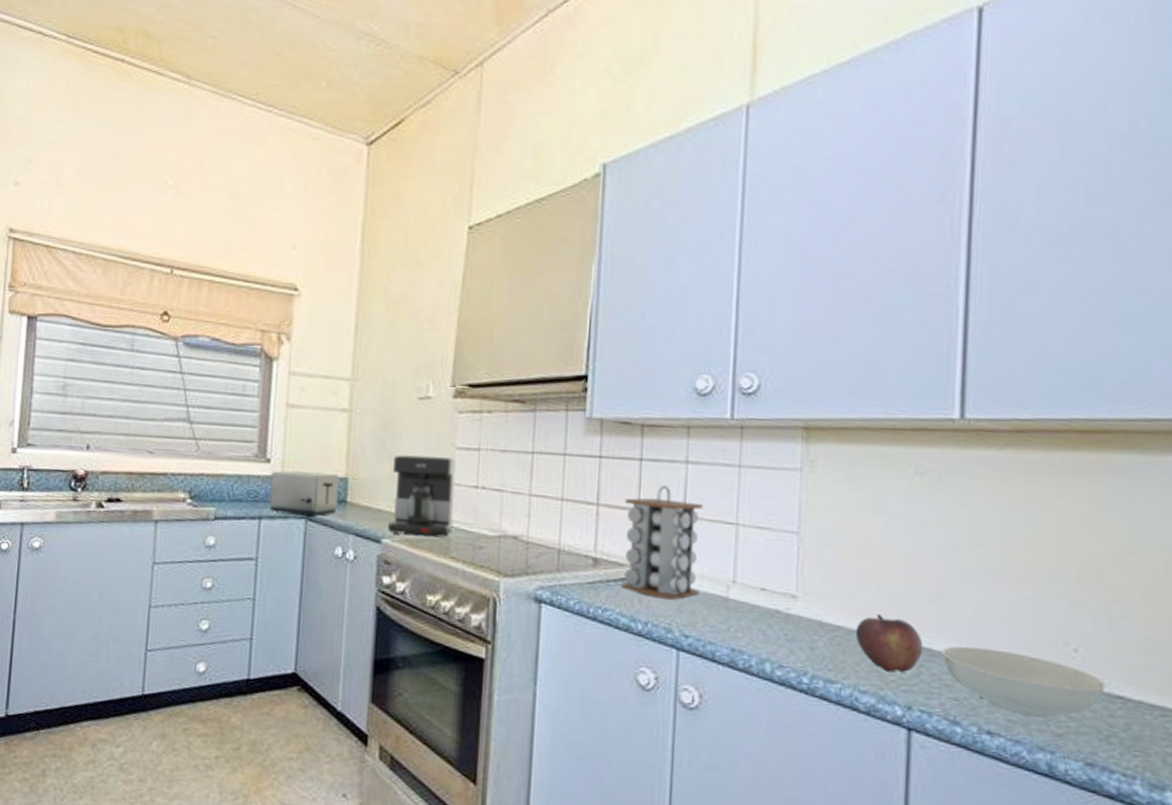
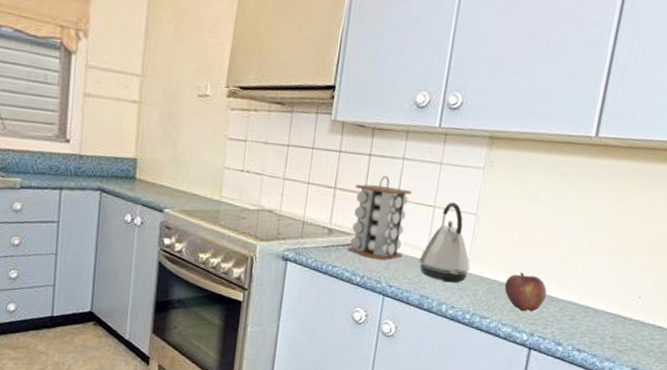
toaster: present [269,470,339,517] -> none [68,150,129,190]
coffee maker: present [388,455,455,537] -> none [169,141,227,209]
kettle: none [723,517,800,631] -> present [418,202,470,283]
bowl: present [941,646,1106,718] -> none [557,294,653,341]

